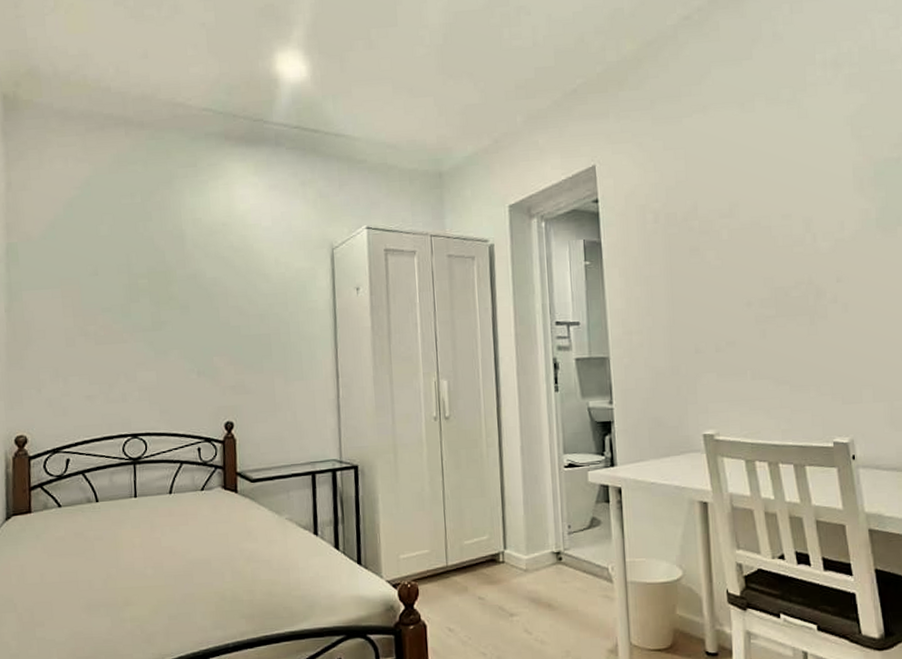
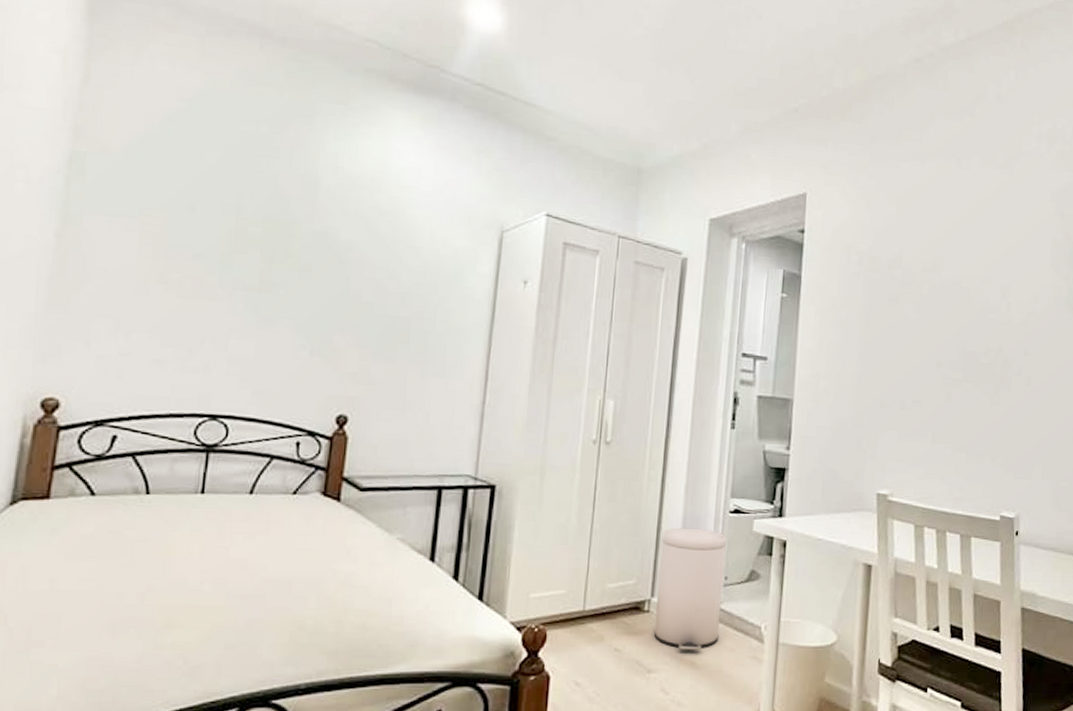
pedal bin: none [506,484,570,594] -> present [653,527,726,651]

